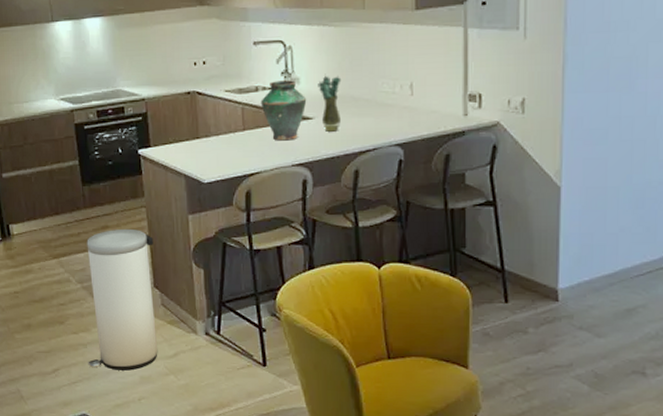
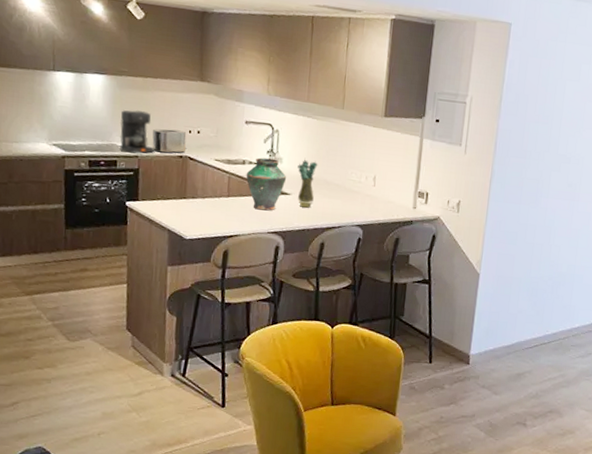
pedal bin: present [86,228,158,371] -> none [50,273,131,407]
coffee maker: none [122,49,160,97] -> present [120,110,154,154]
toaster: none [157,64,194,92] -> present [152,129,187,154]

